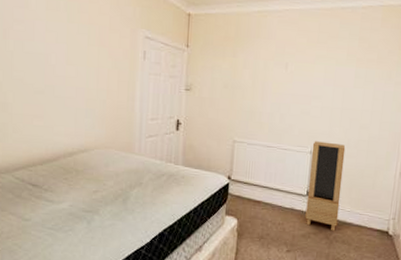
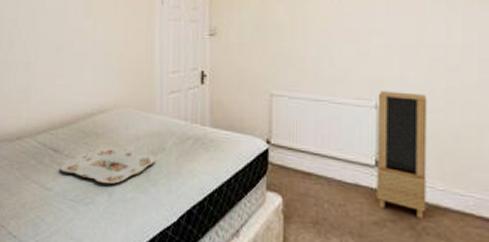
serving tray: none [39,181,133,214] -> present [61,146,156,184]

